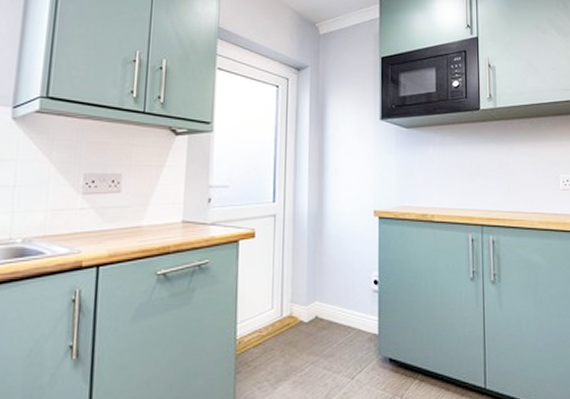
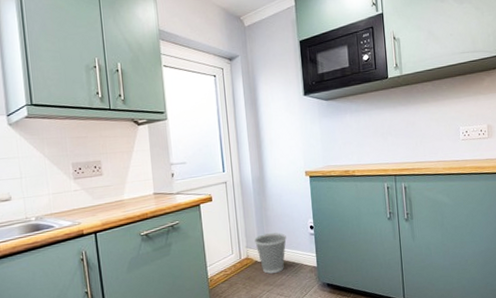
wastebasket: none [302,285,343,339] -> present [254,232,286,274]

